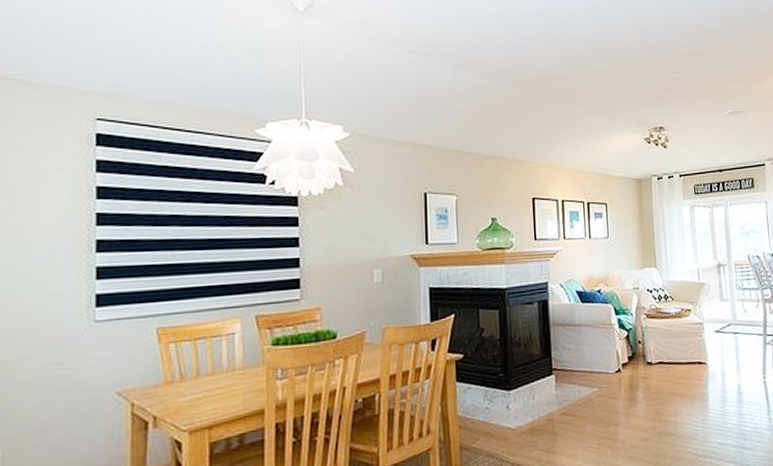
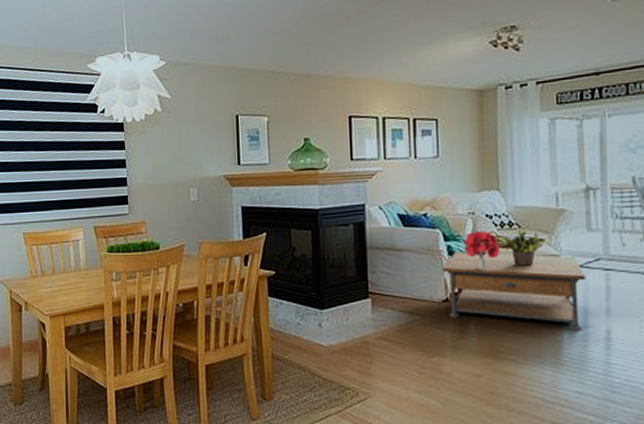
coffee table: none [614,323,722,389] -> present [441,252,586,331]
bouquet: none [631,304,660,340] -> present [463,231,501,270]
potted plant: none [656,302,689,334] -> present [497,230,541,266]

